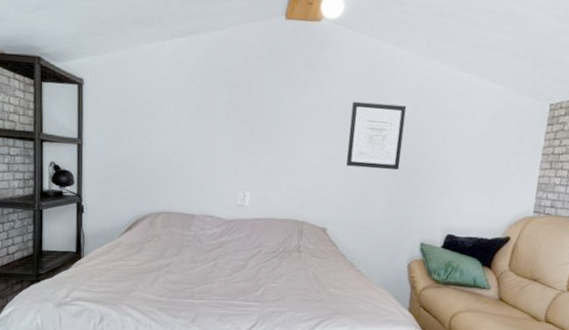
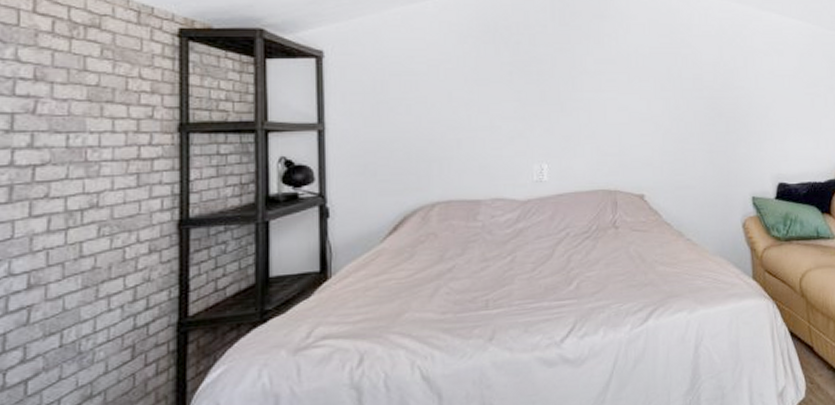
wall art: present [346,101,407,170] -> none [653,49,715,121]

